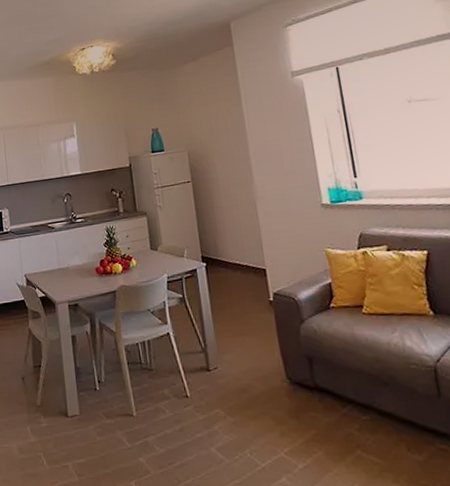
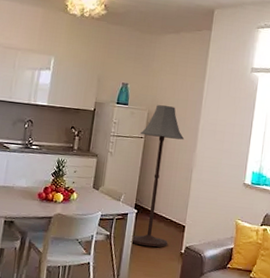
floor lamp: none [186,139,251,303] -> present [130,105,185,248]

